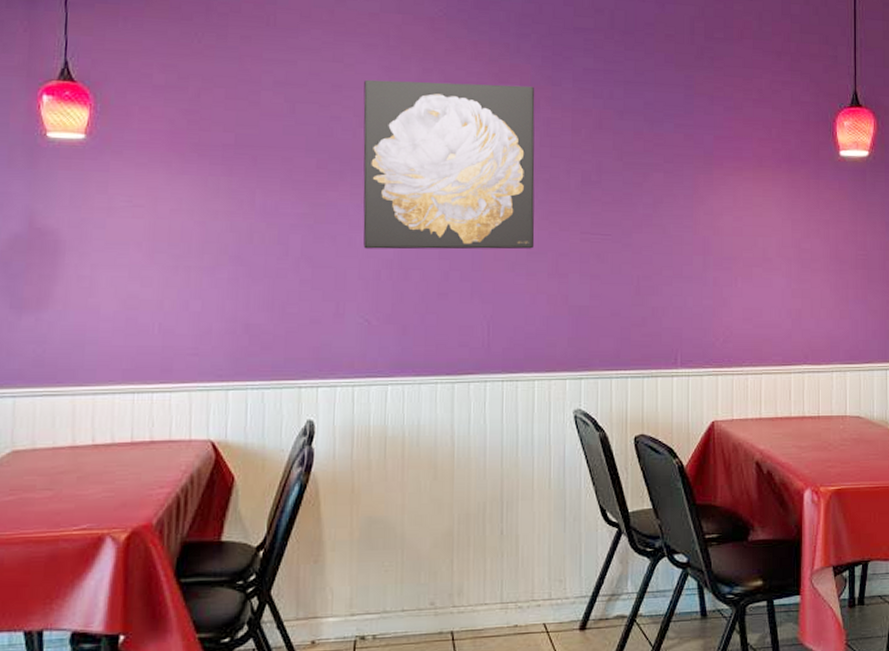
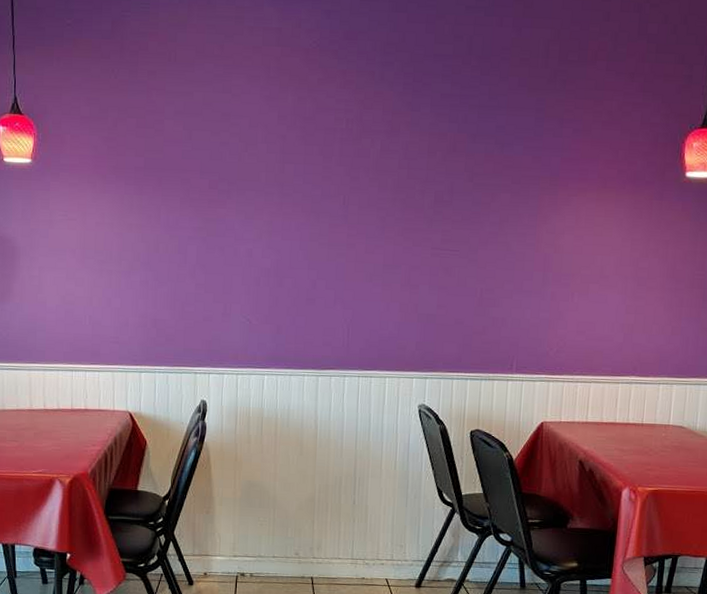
wall art: present [363,79,535,250] -> none [246,108,396,262]

